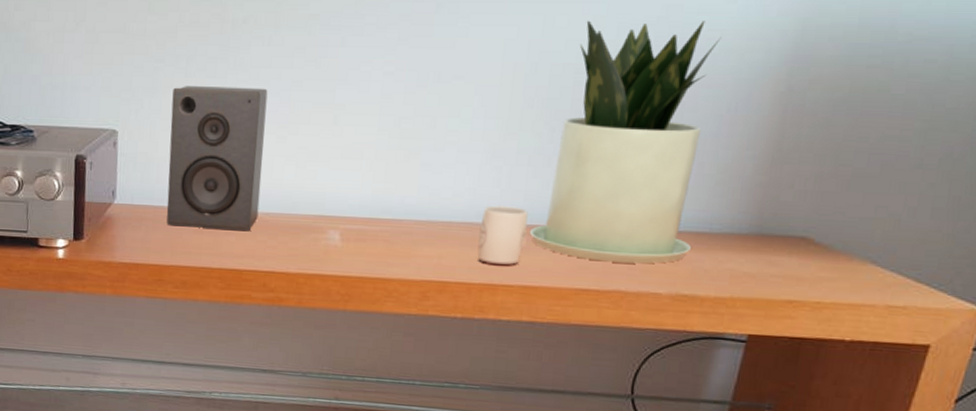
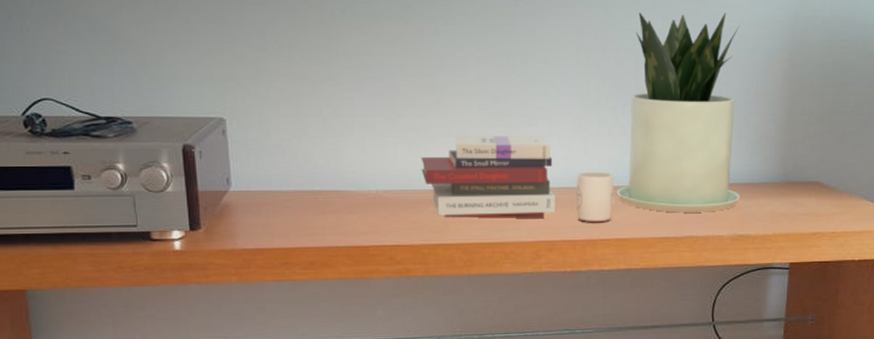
speaker: present [166,86,268,232] -> none [279,73,378,209]
books: none [307,158,457,256] -> present [420,136,556,219]

